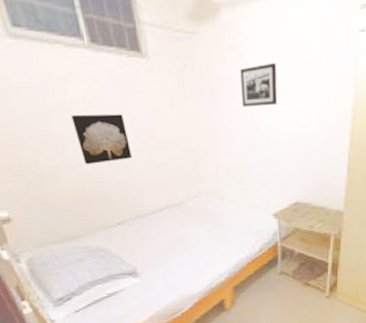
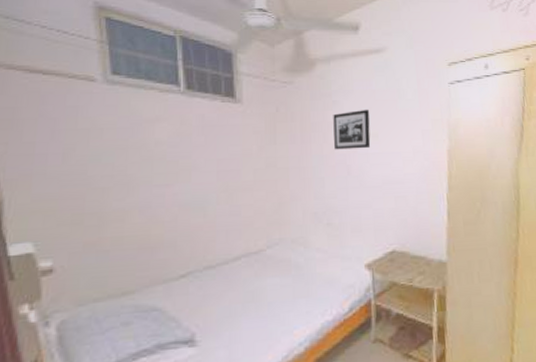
wall art: present [71,114,132,165] -> none [152,154,210,207]

